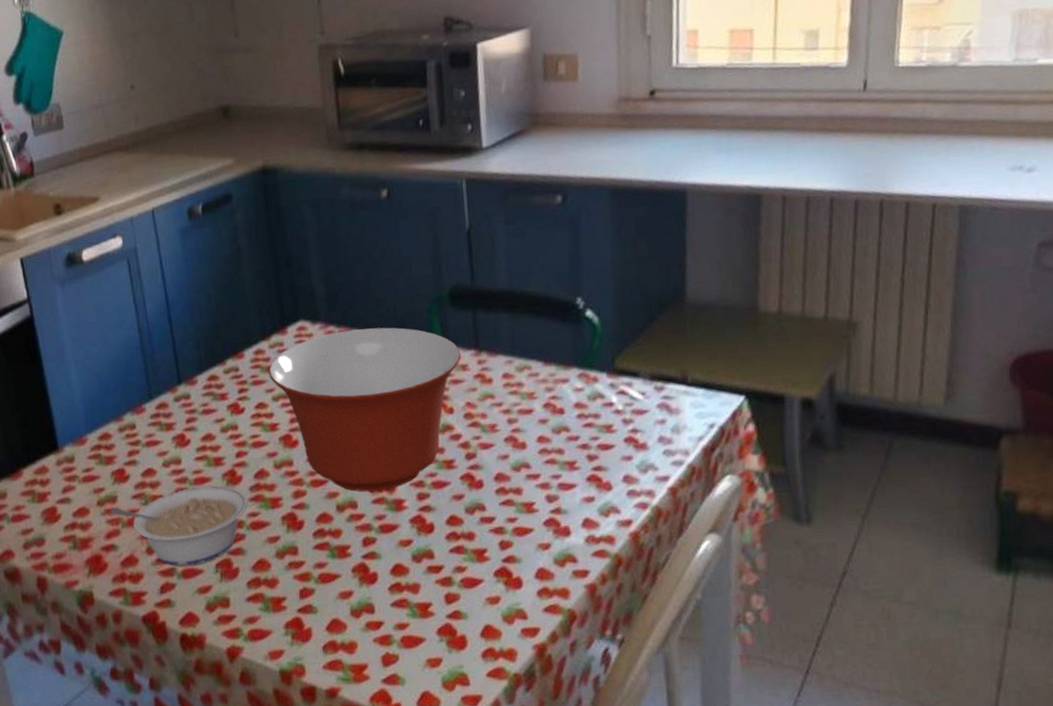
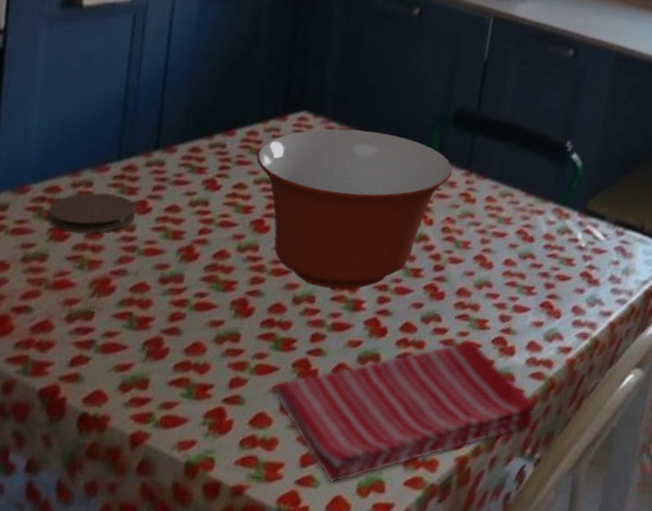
coaster: none [106,432,179,473] -> present [47,192,137,234]
legume: present [110,485,248,566] -> none [34,257,199,340]
dish towel: none [339,525,608,680] -> present [273,340,537,483]

